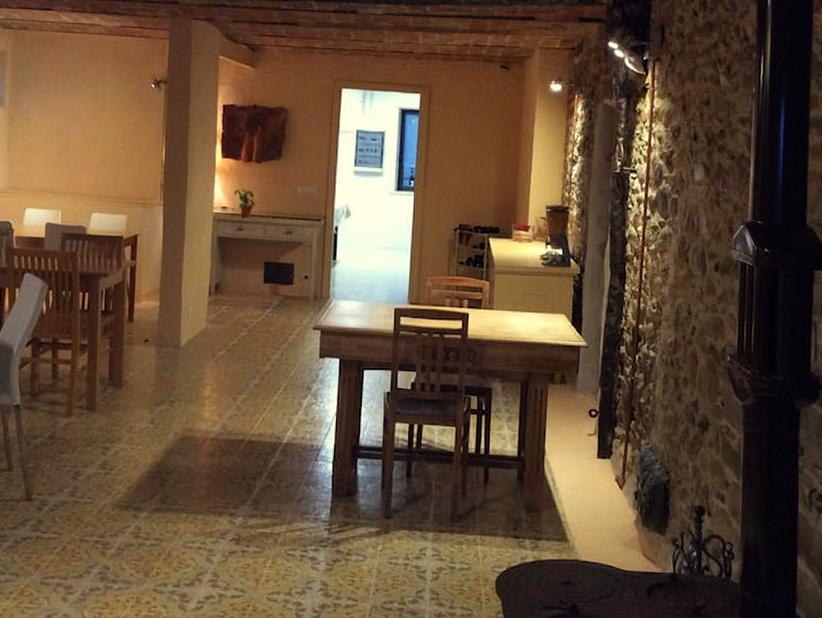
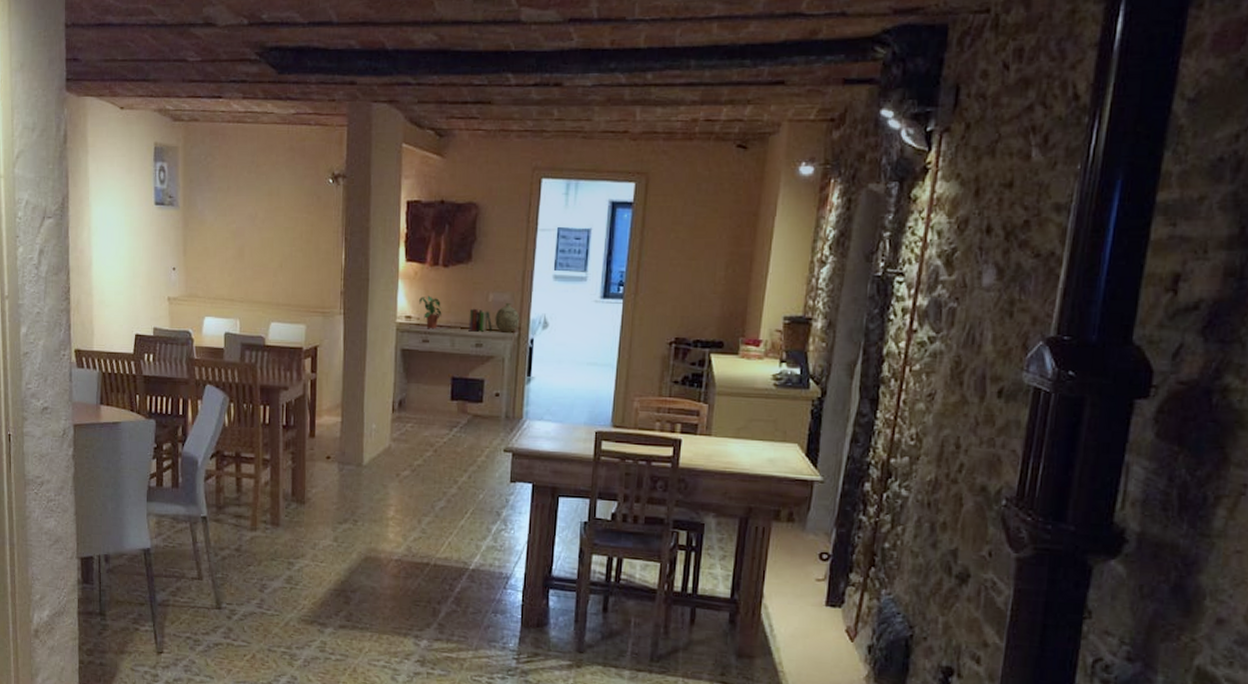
books: none [279,199,302,221] -> present [468,308,493,332]
decorative vase: none [303,194,326,222] -> present [495,302,520,334]

